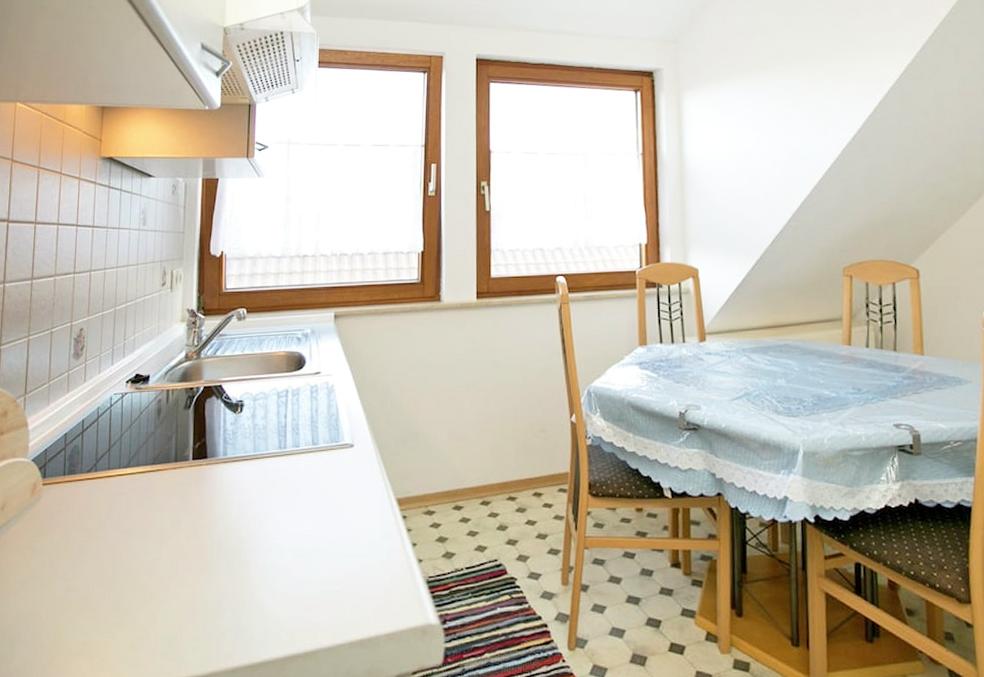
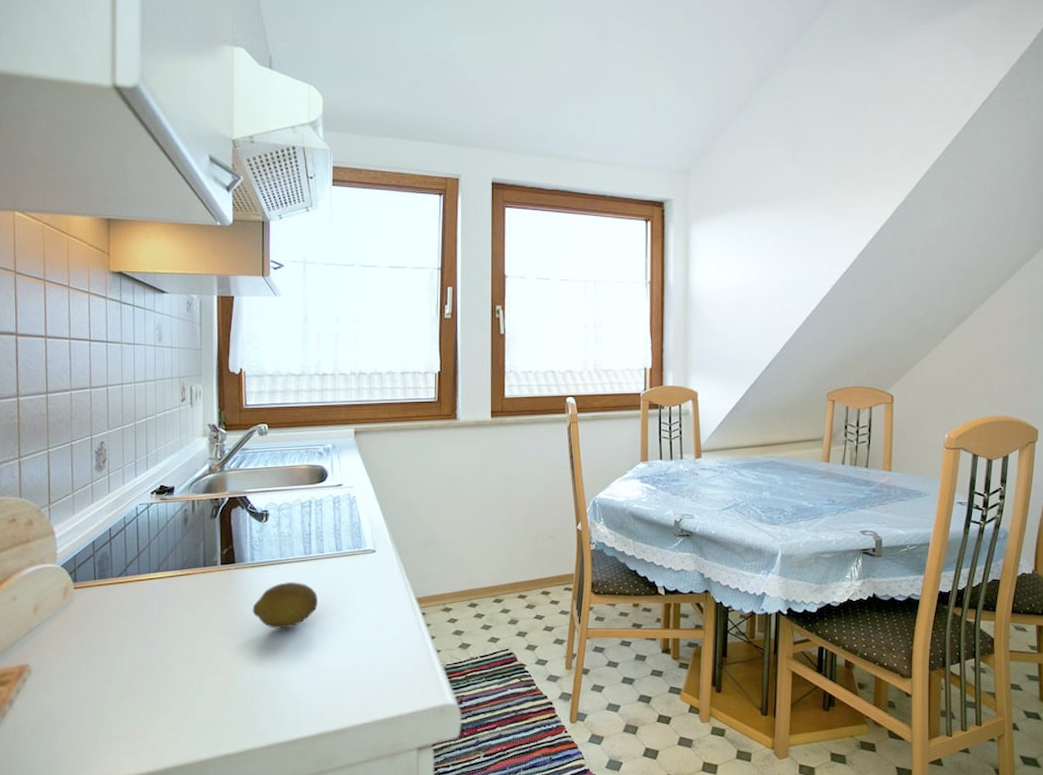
fruit: none [223,480,292,532] -> present [252,582,319,629]

